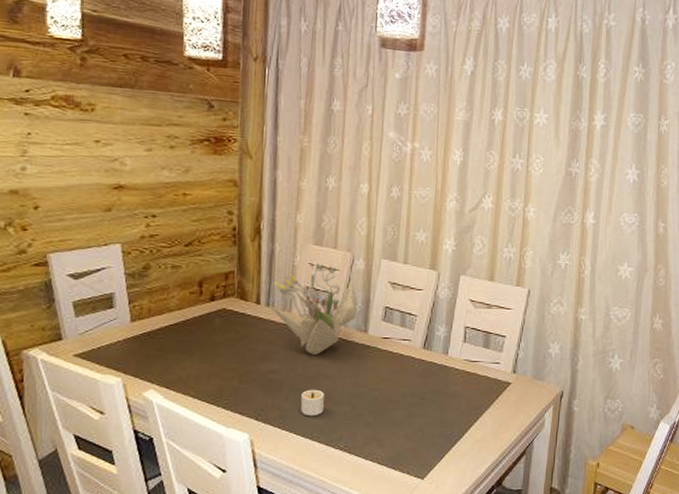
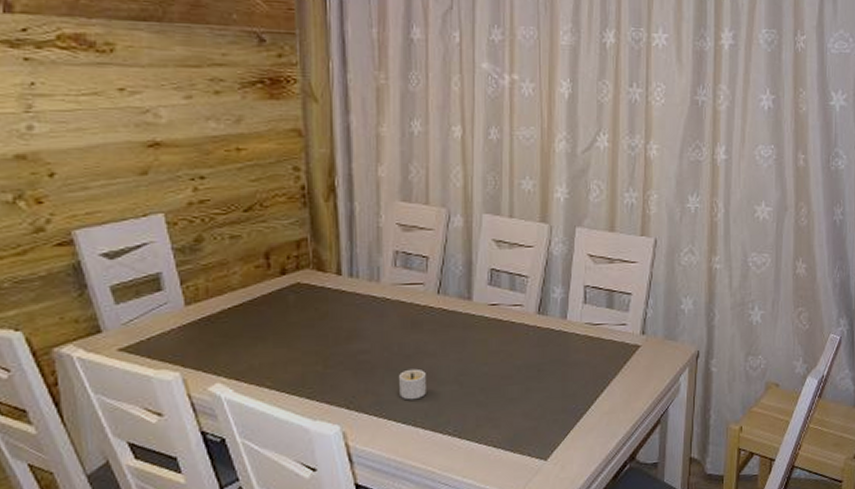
flower arrangement: present [269,259,357,355] -> none [352,218,457,330]

